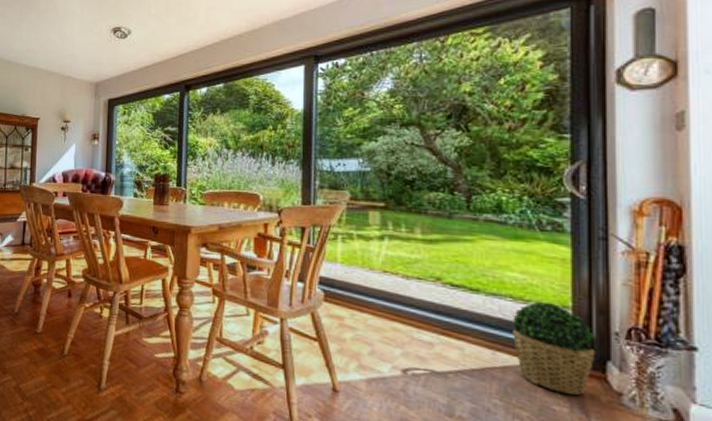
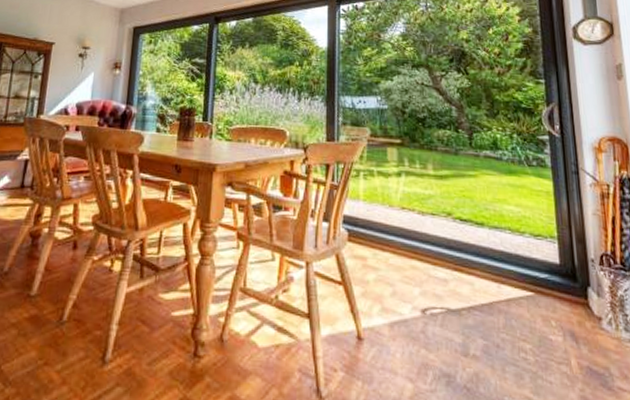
potted plant: present [513,302,596,396] -> none [512,233,579,324]

